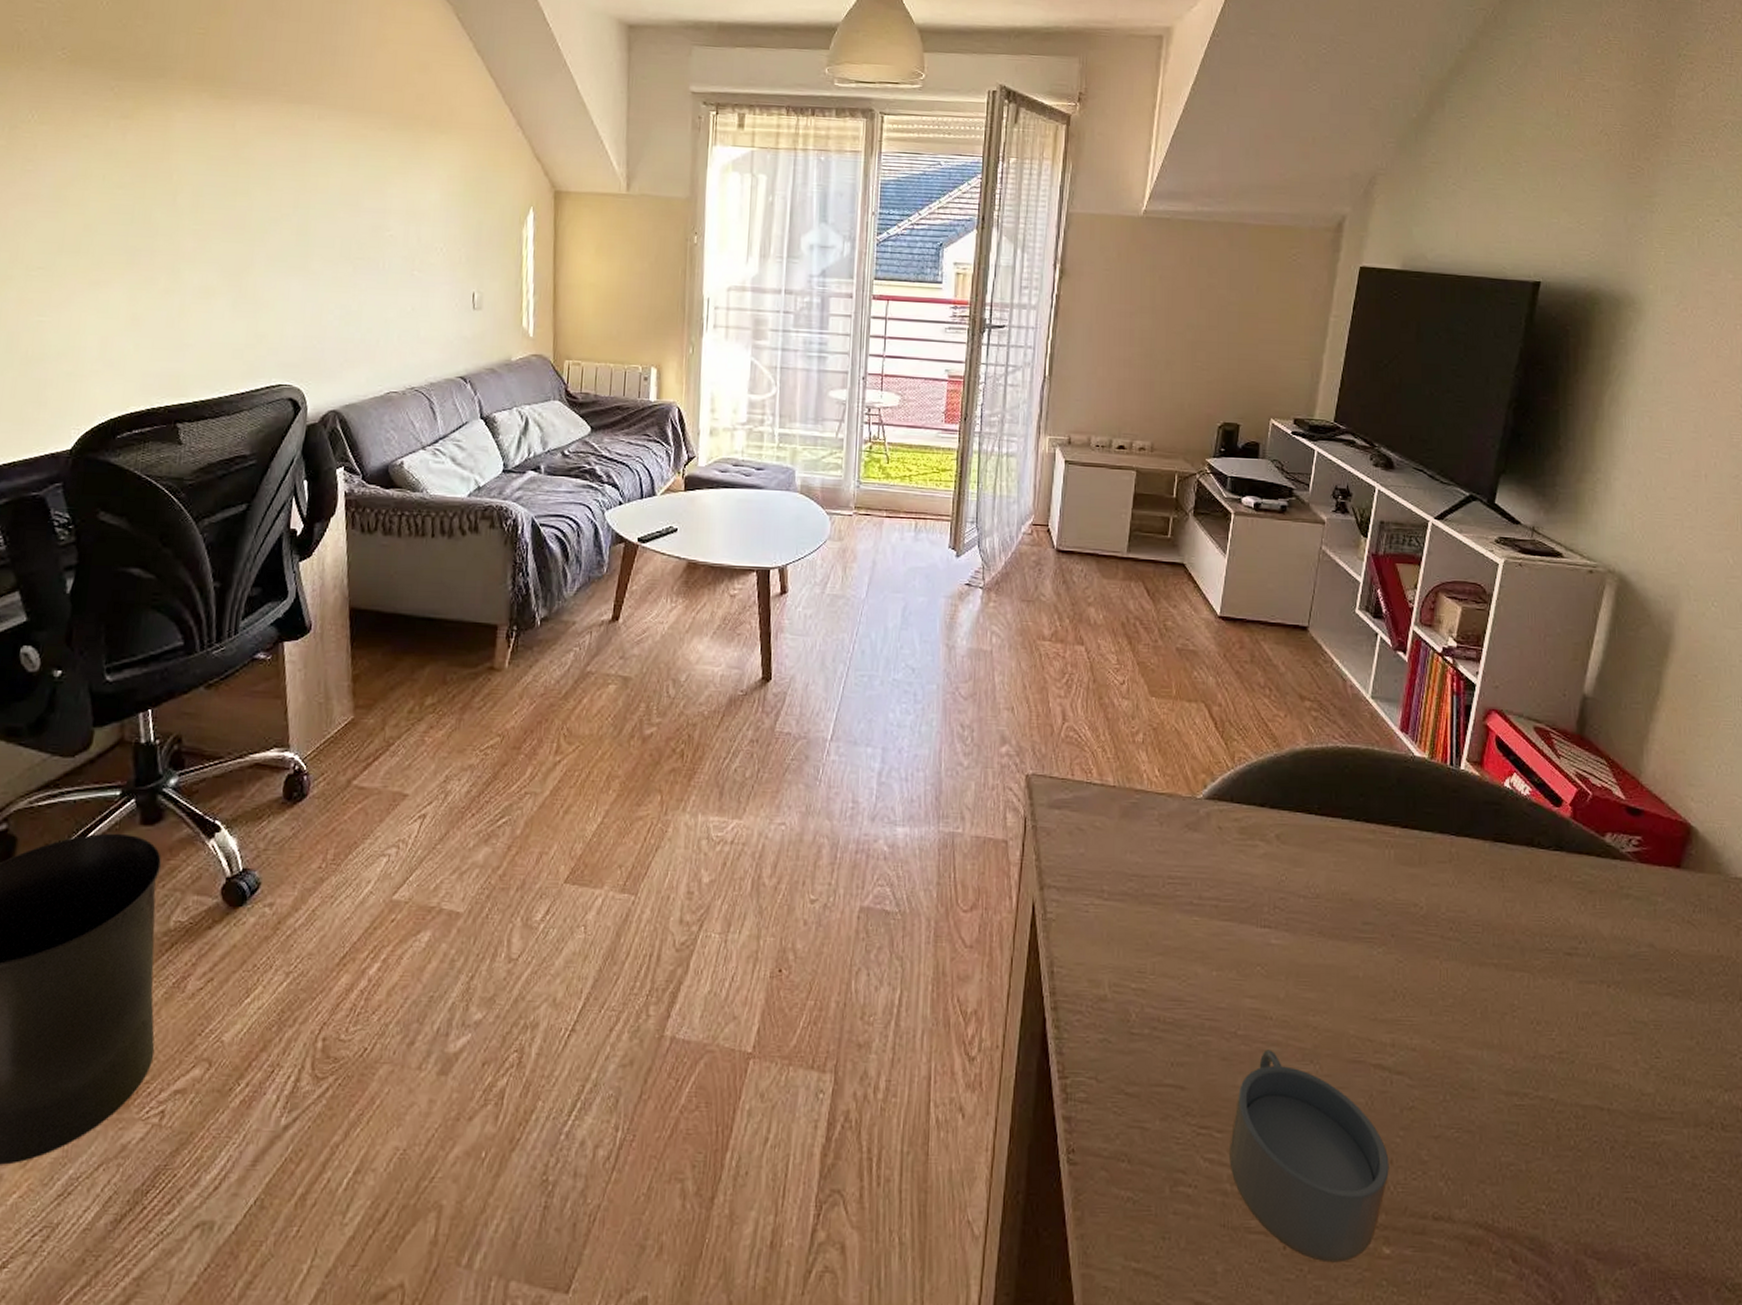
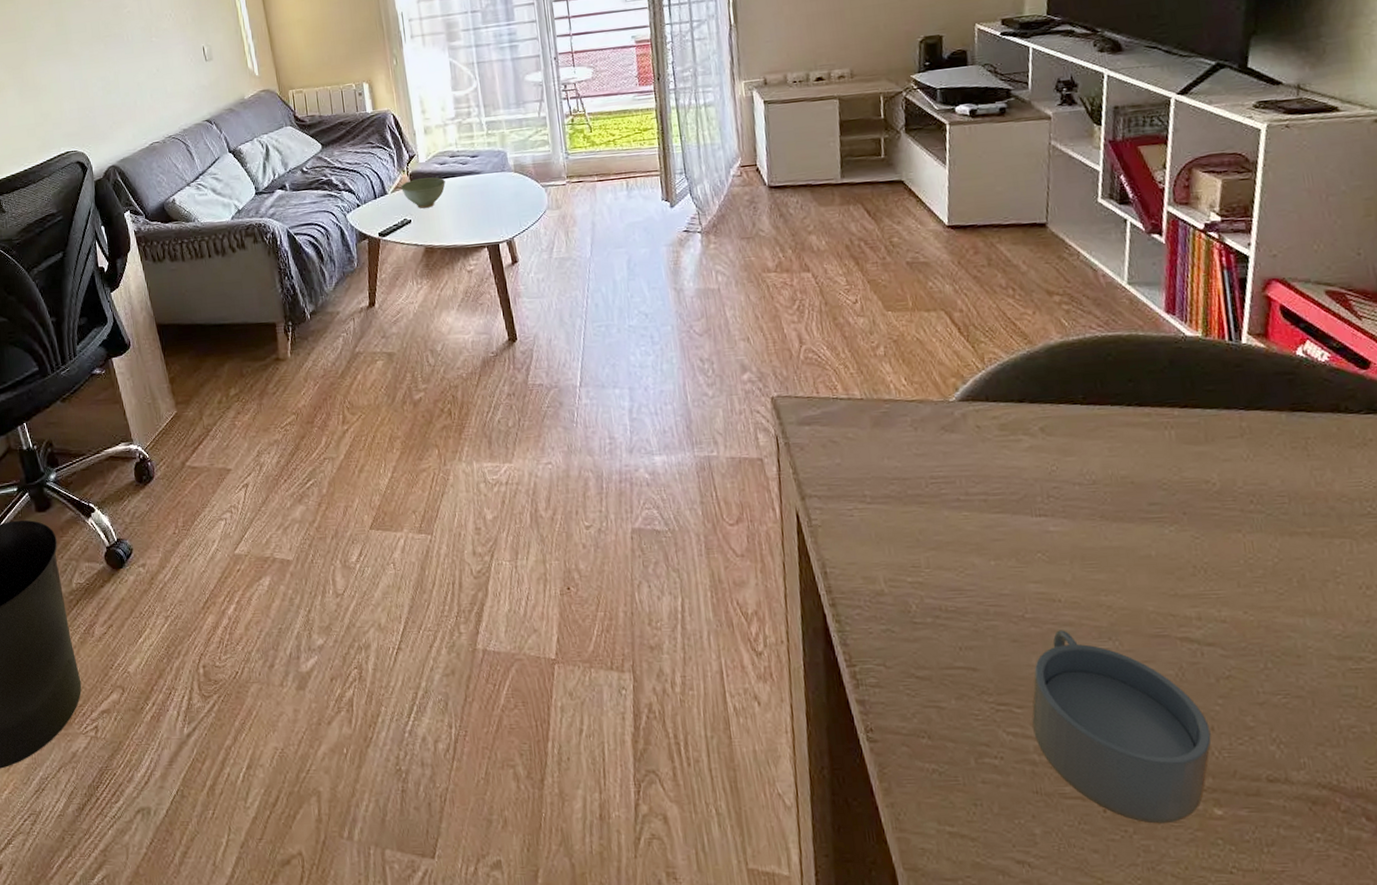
bowl: none [672,484,723,518] -> present [400,177,446,209]

